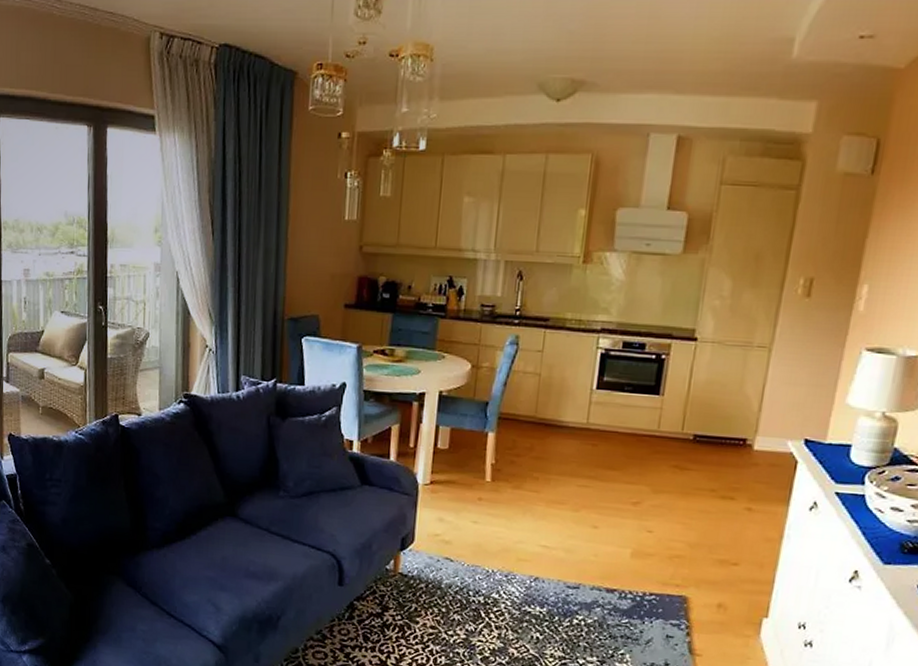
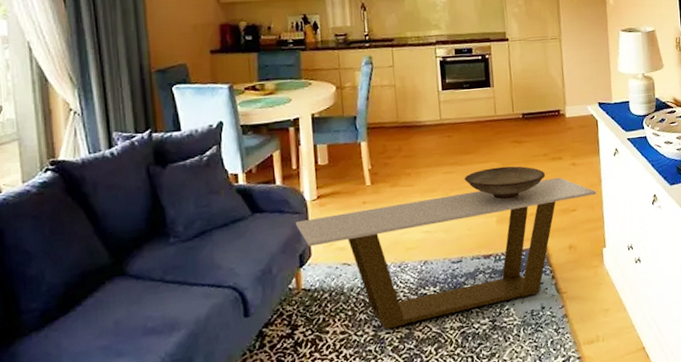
coffee table: none [404,502,773,647] -> present [296,177,597,330]
decorative bowl: none [601,491,708,533] -> present [464,166,546,200]

